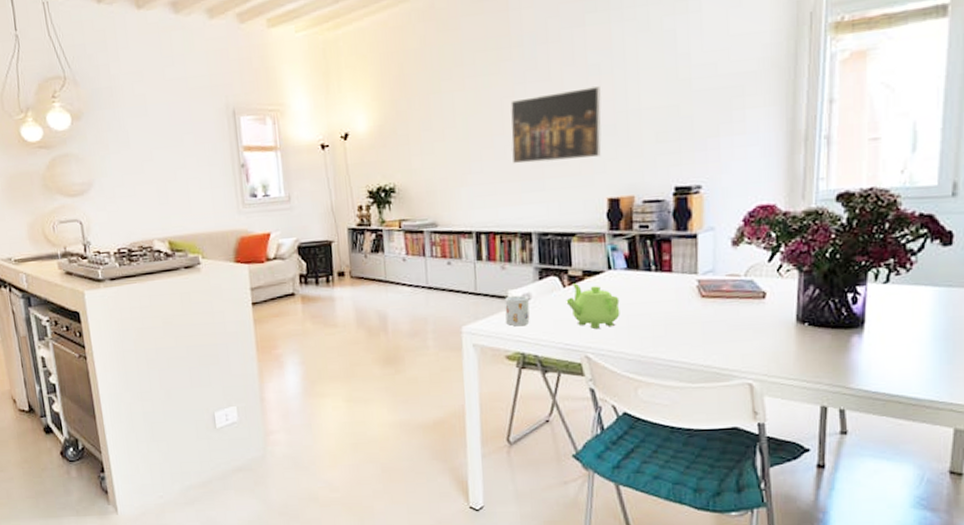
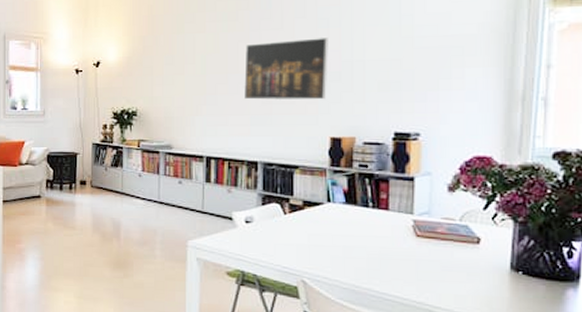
mug: present [504,295,530,326] -> none [229,217,251,246]
teapot: present [566,283,620,330] -> none [286,212,337,257]

